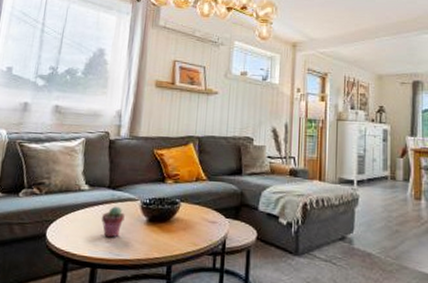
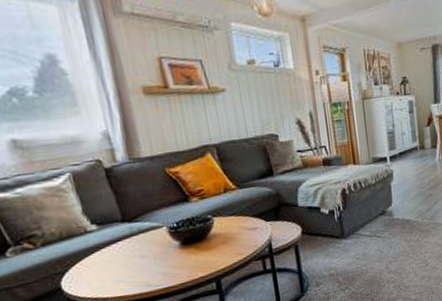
potted succulent: present [101,206,125,238] -> none [124,238,153,273]

